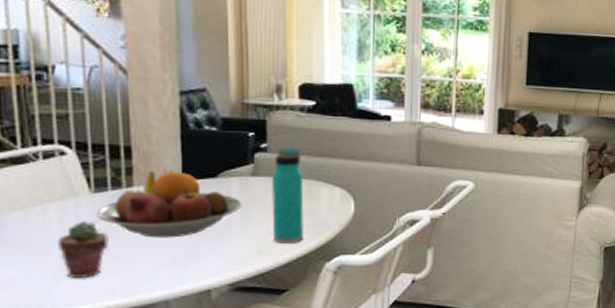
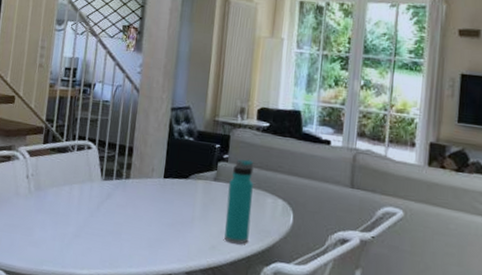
potted succulent: present [56,221,109,278] -> none [74,201,108,248]
fruit bowl: present [97,170,243,238] -> none [103,167,205,225]

